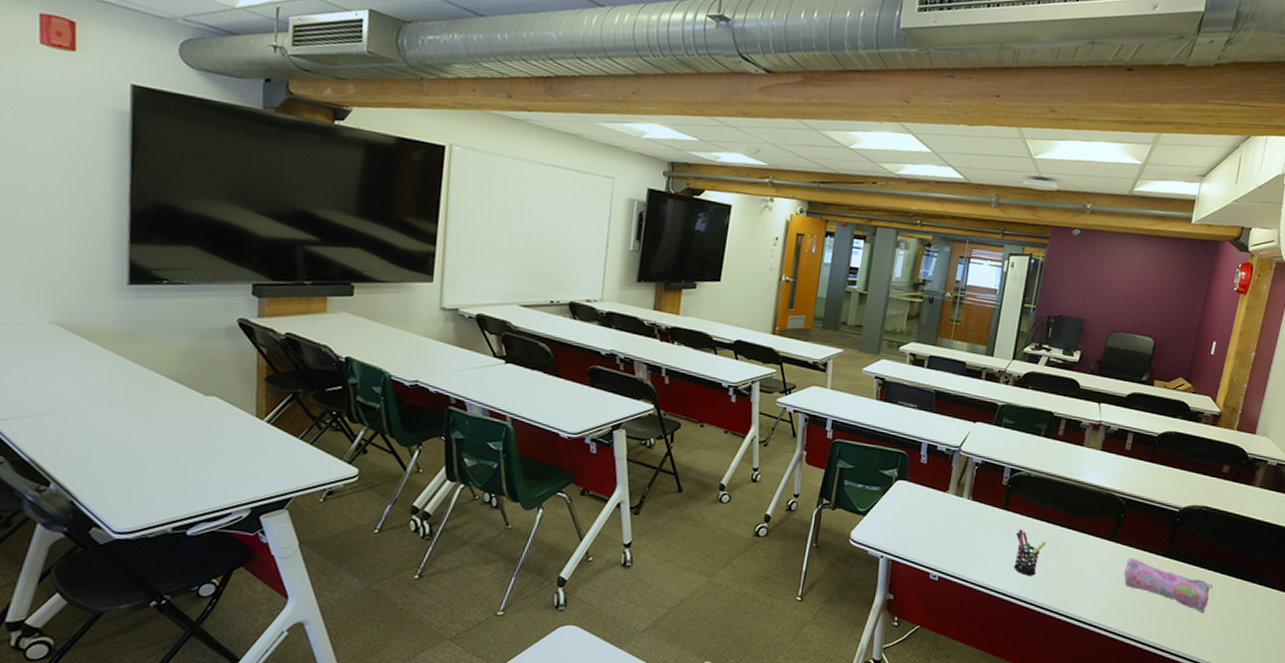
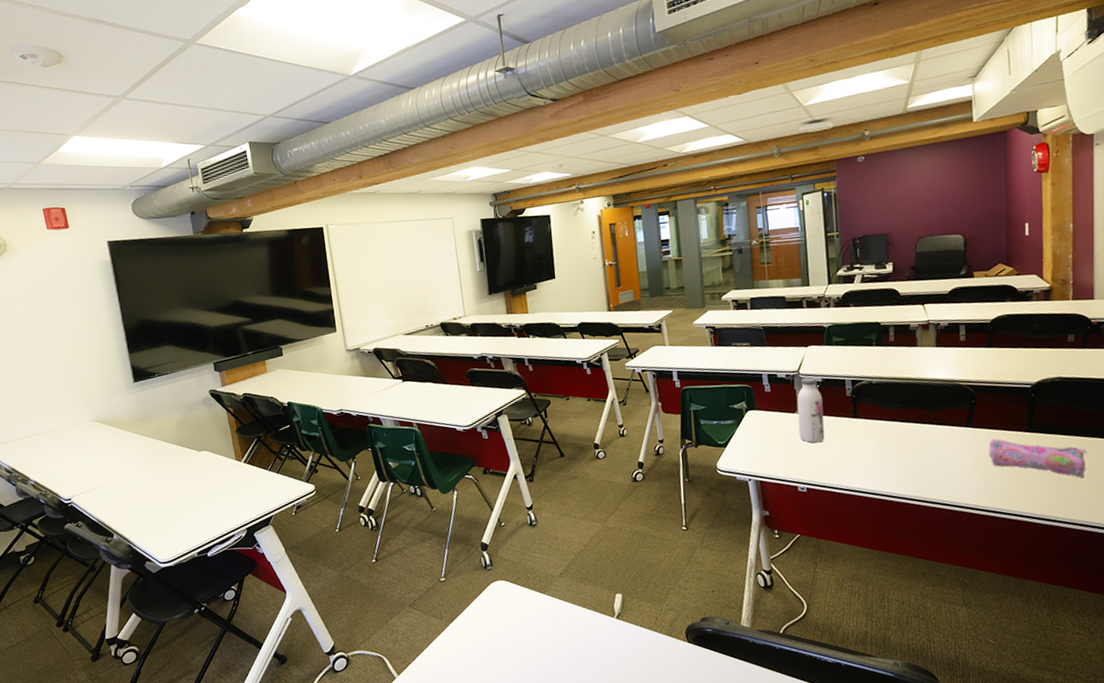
water bottle: none [944,456,978,530] -> present [797,377,825,443]
pen holder: present [1014,529,1047,576] -> none [872,432,903,473]

